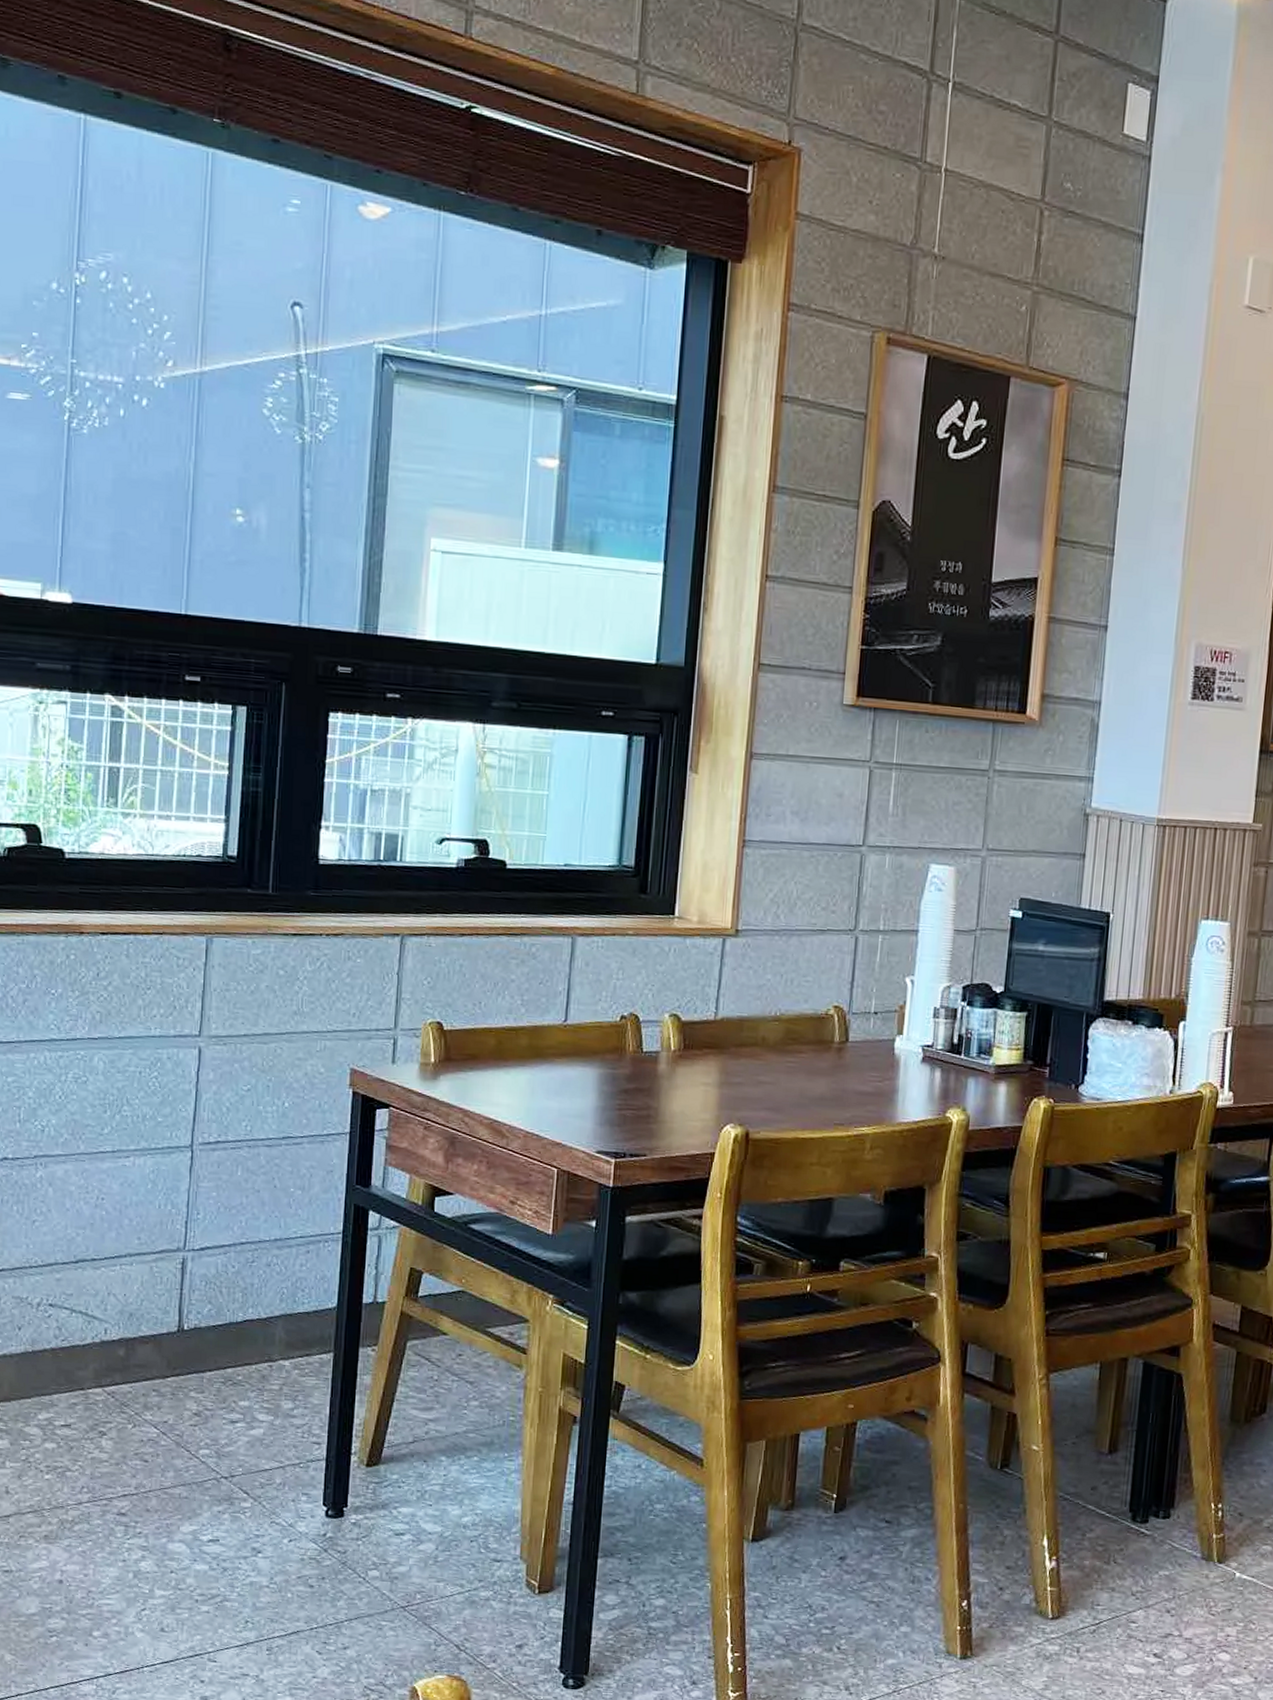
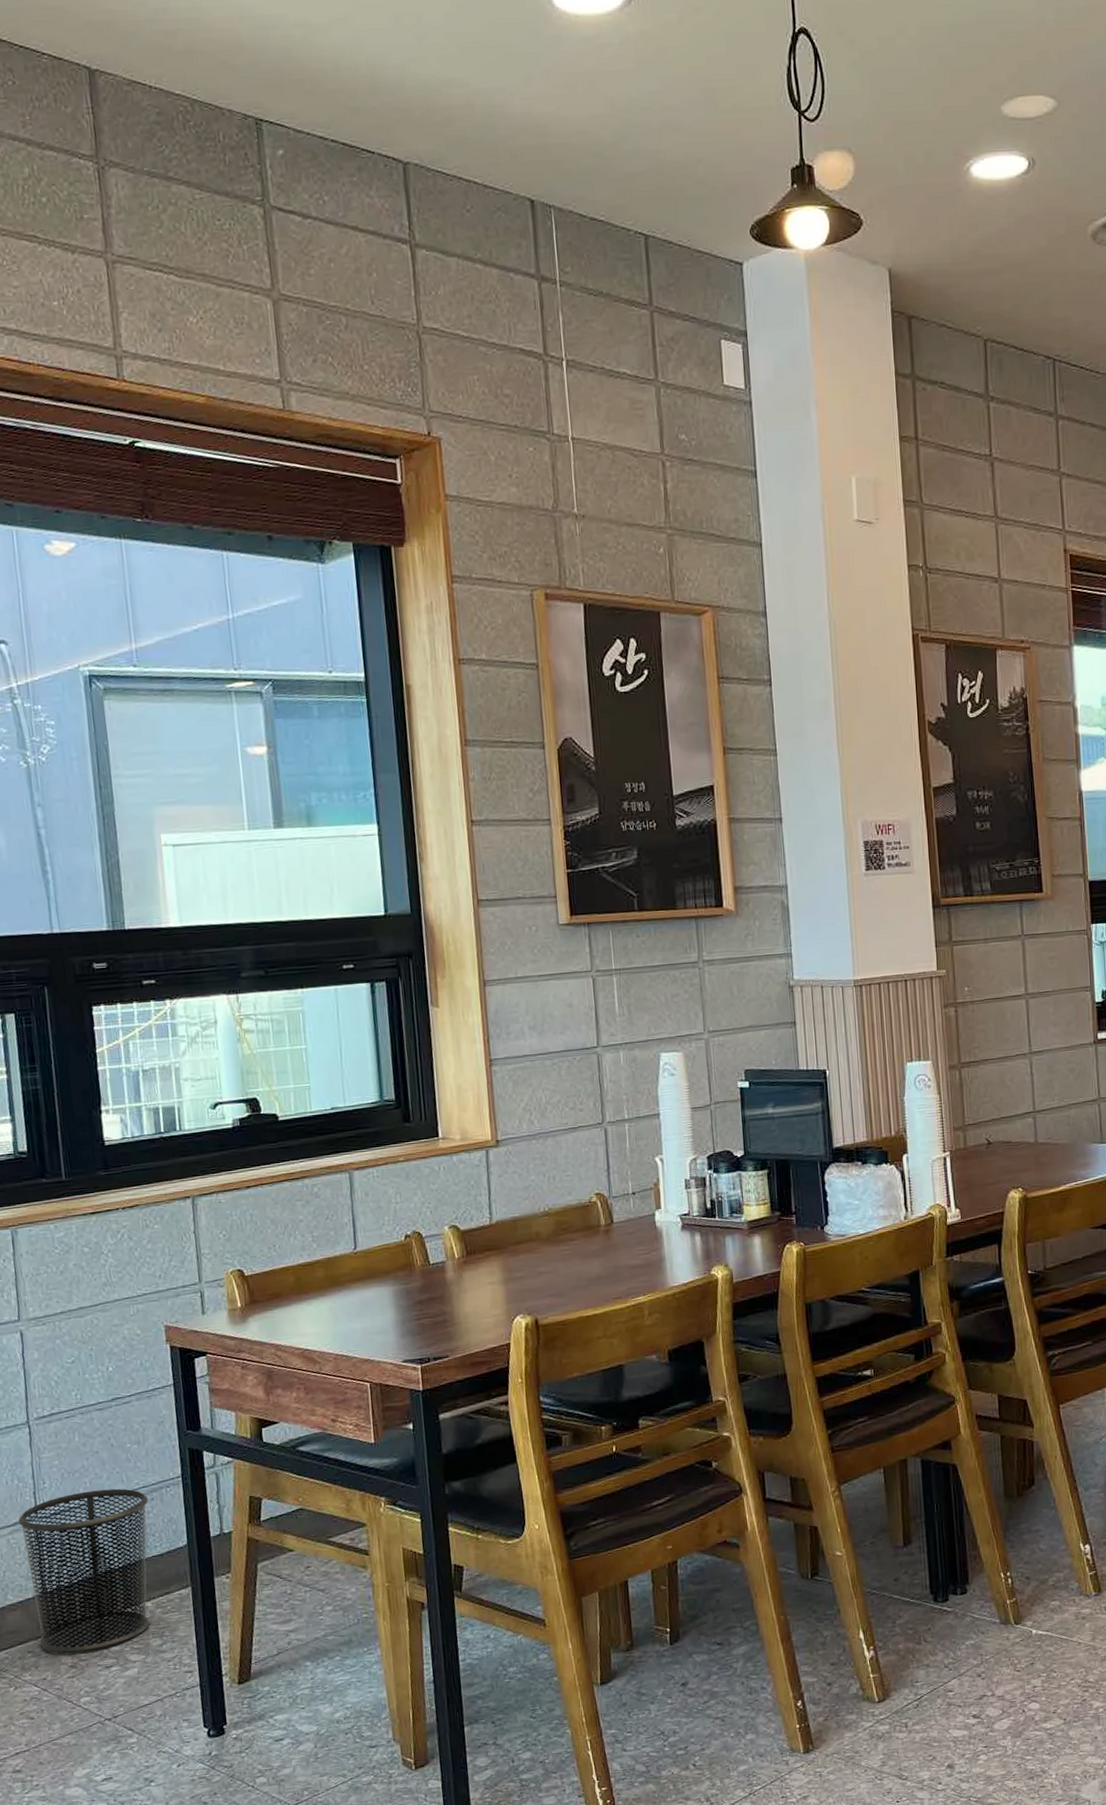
waste bin: none [165,1230,304,1402] -> present [18,1488,149,1654]

